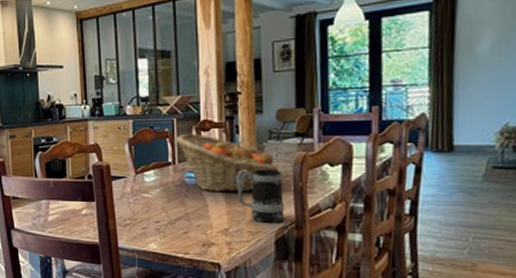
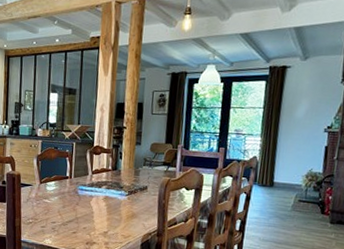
fruit basket: present [176,133,279,193] -> none [73,155,149,205]
mug: present [237,168,285,223] -> none [117,187,151,230]

